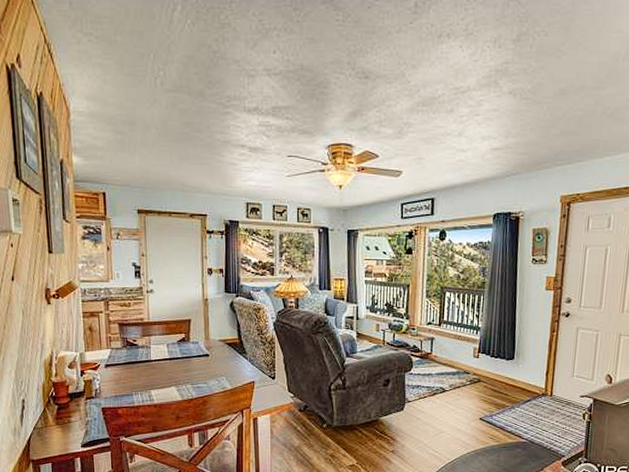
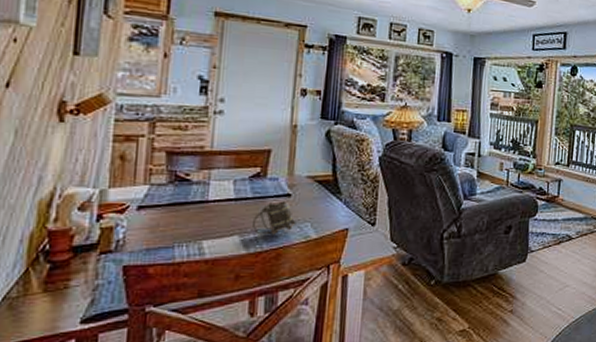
mug: none [184,360,215,386] -> present [253,201,296,235]

